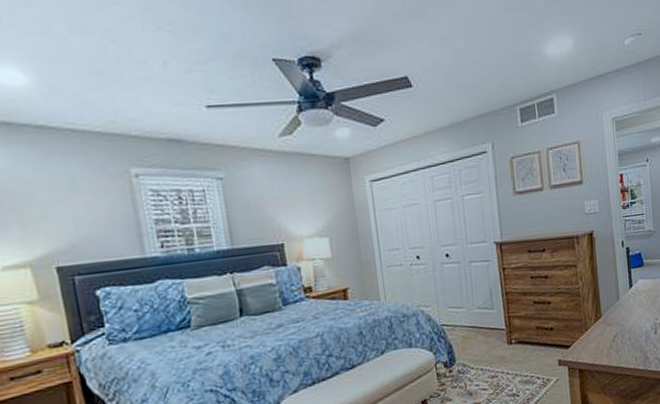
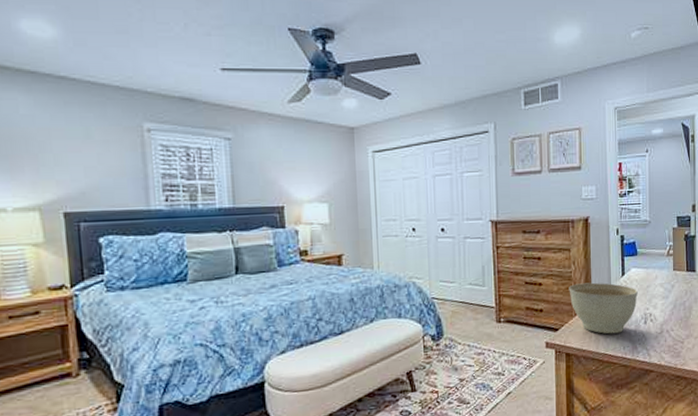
planter bowl: none [577,296,646,347] -> present [569,282,638,334]

